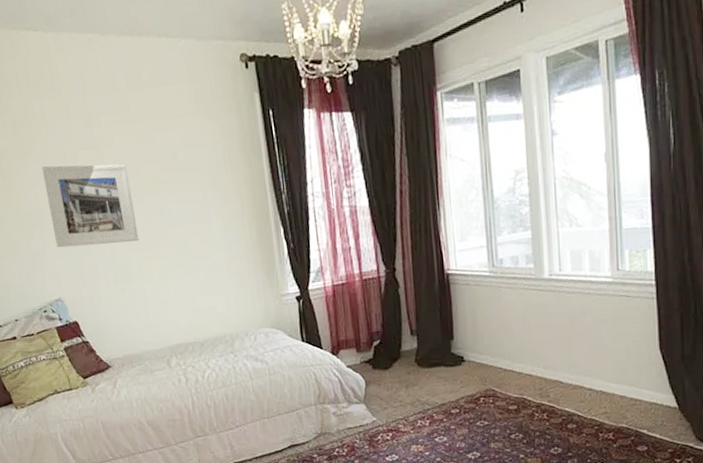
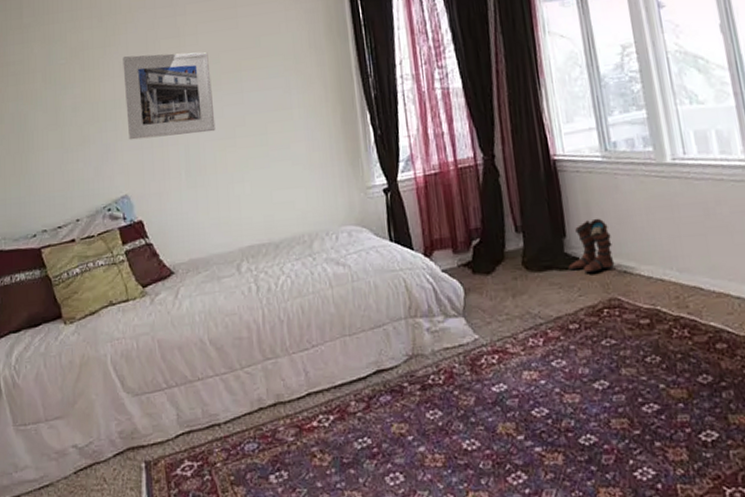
boots: none [454,324,493,369] -> present [568,218,615,273]

